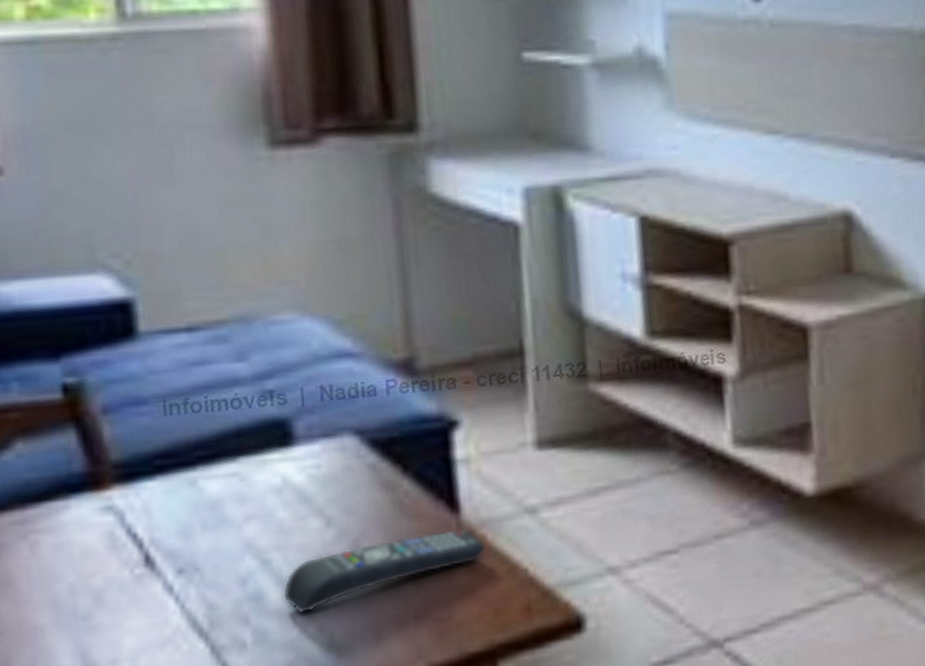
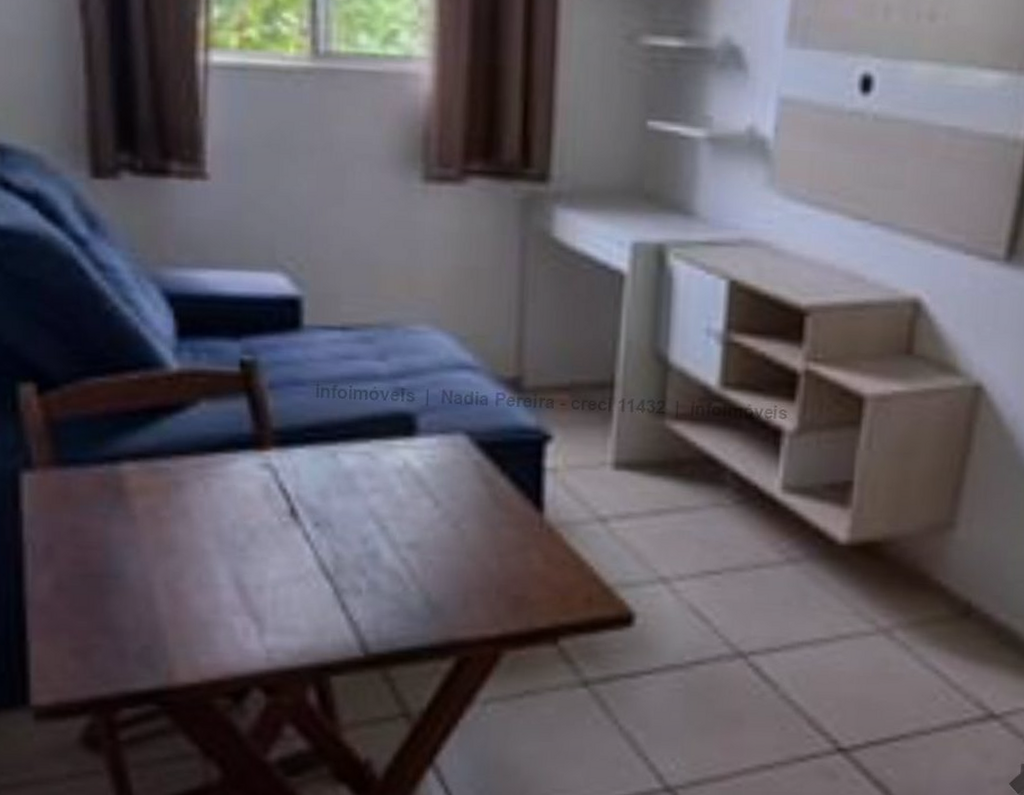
remote control: present [282,528,487,614] -> none [394,524,562,574]

